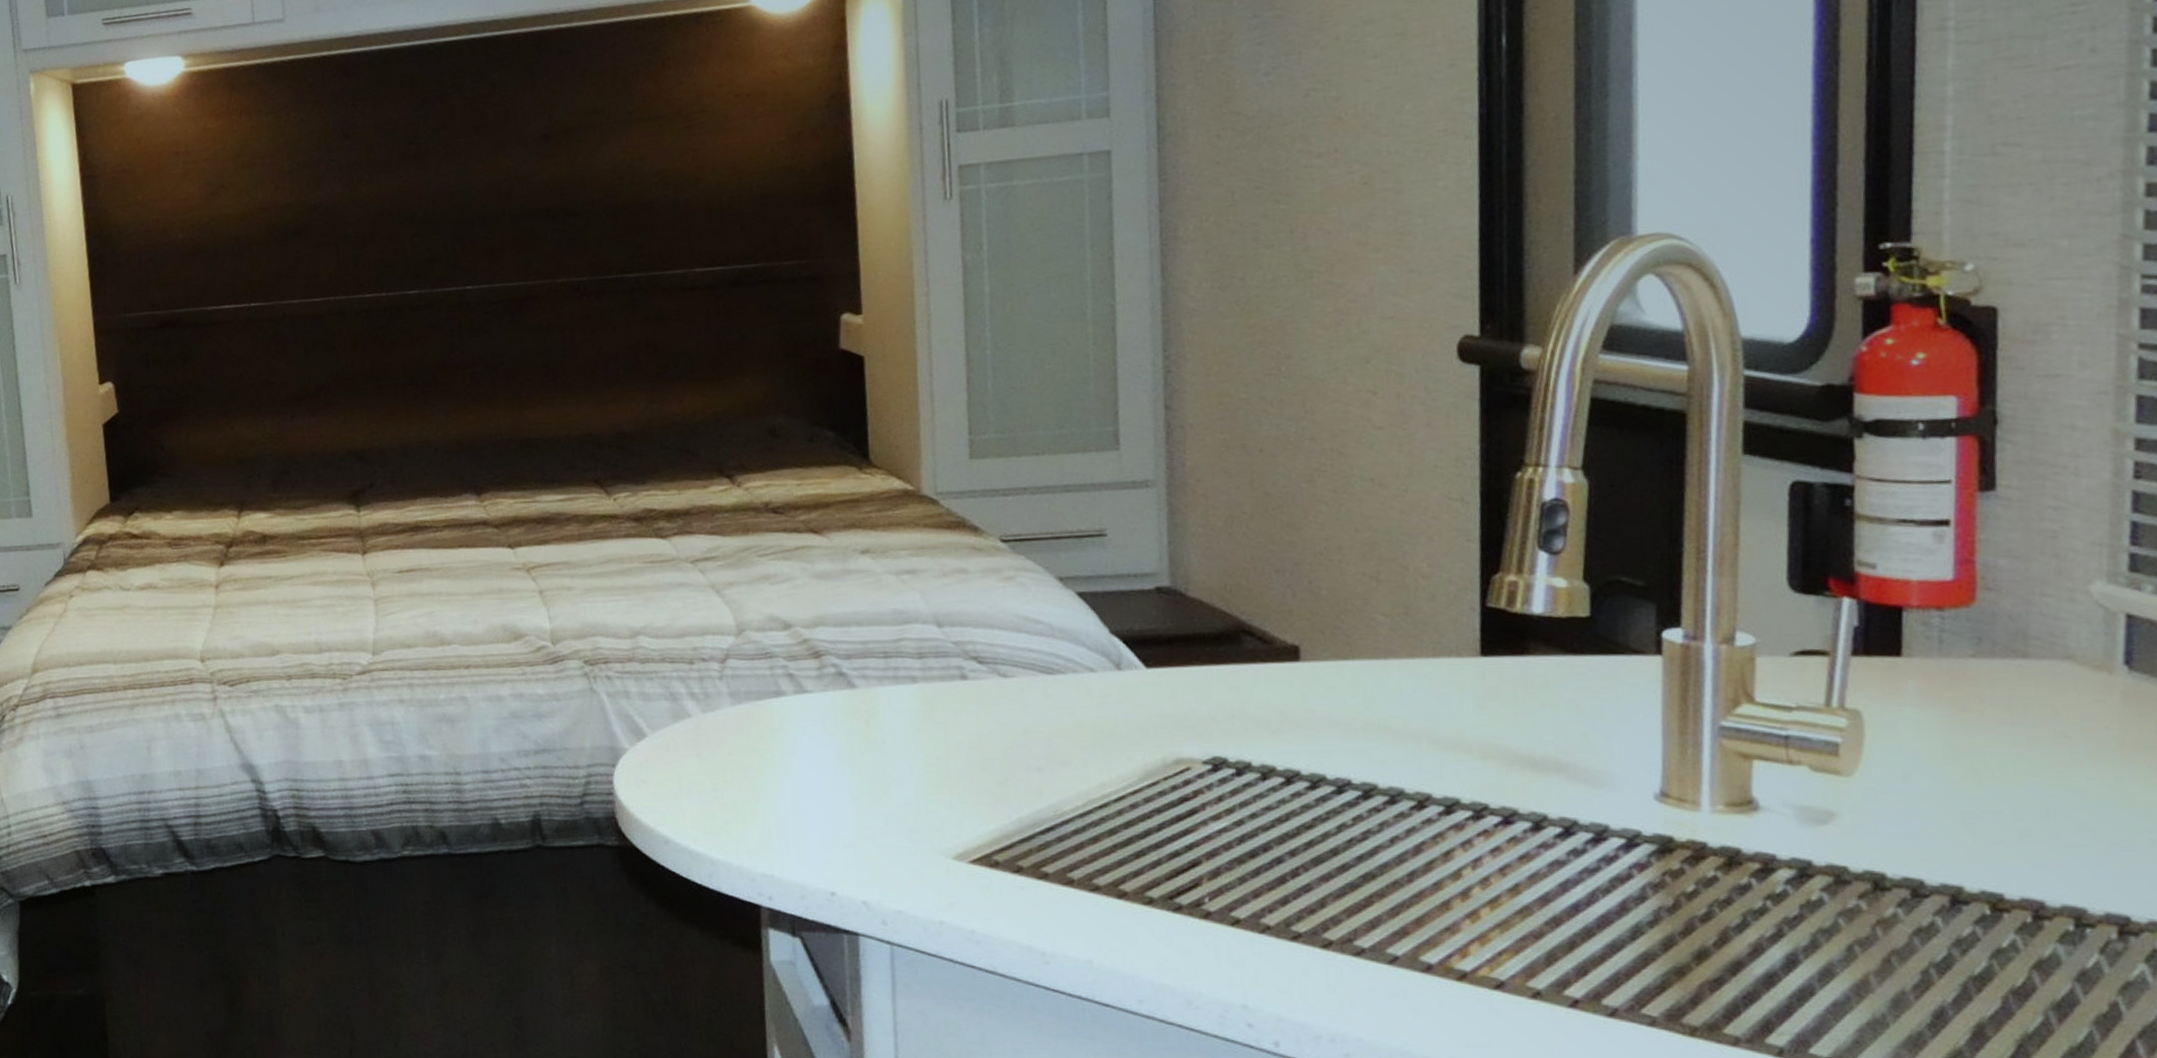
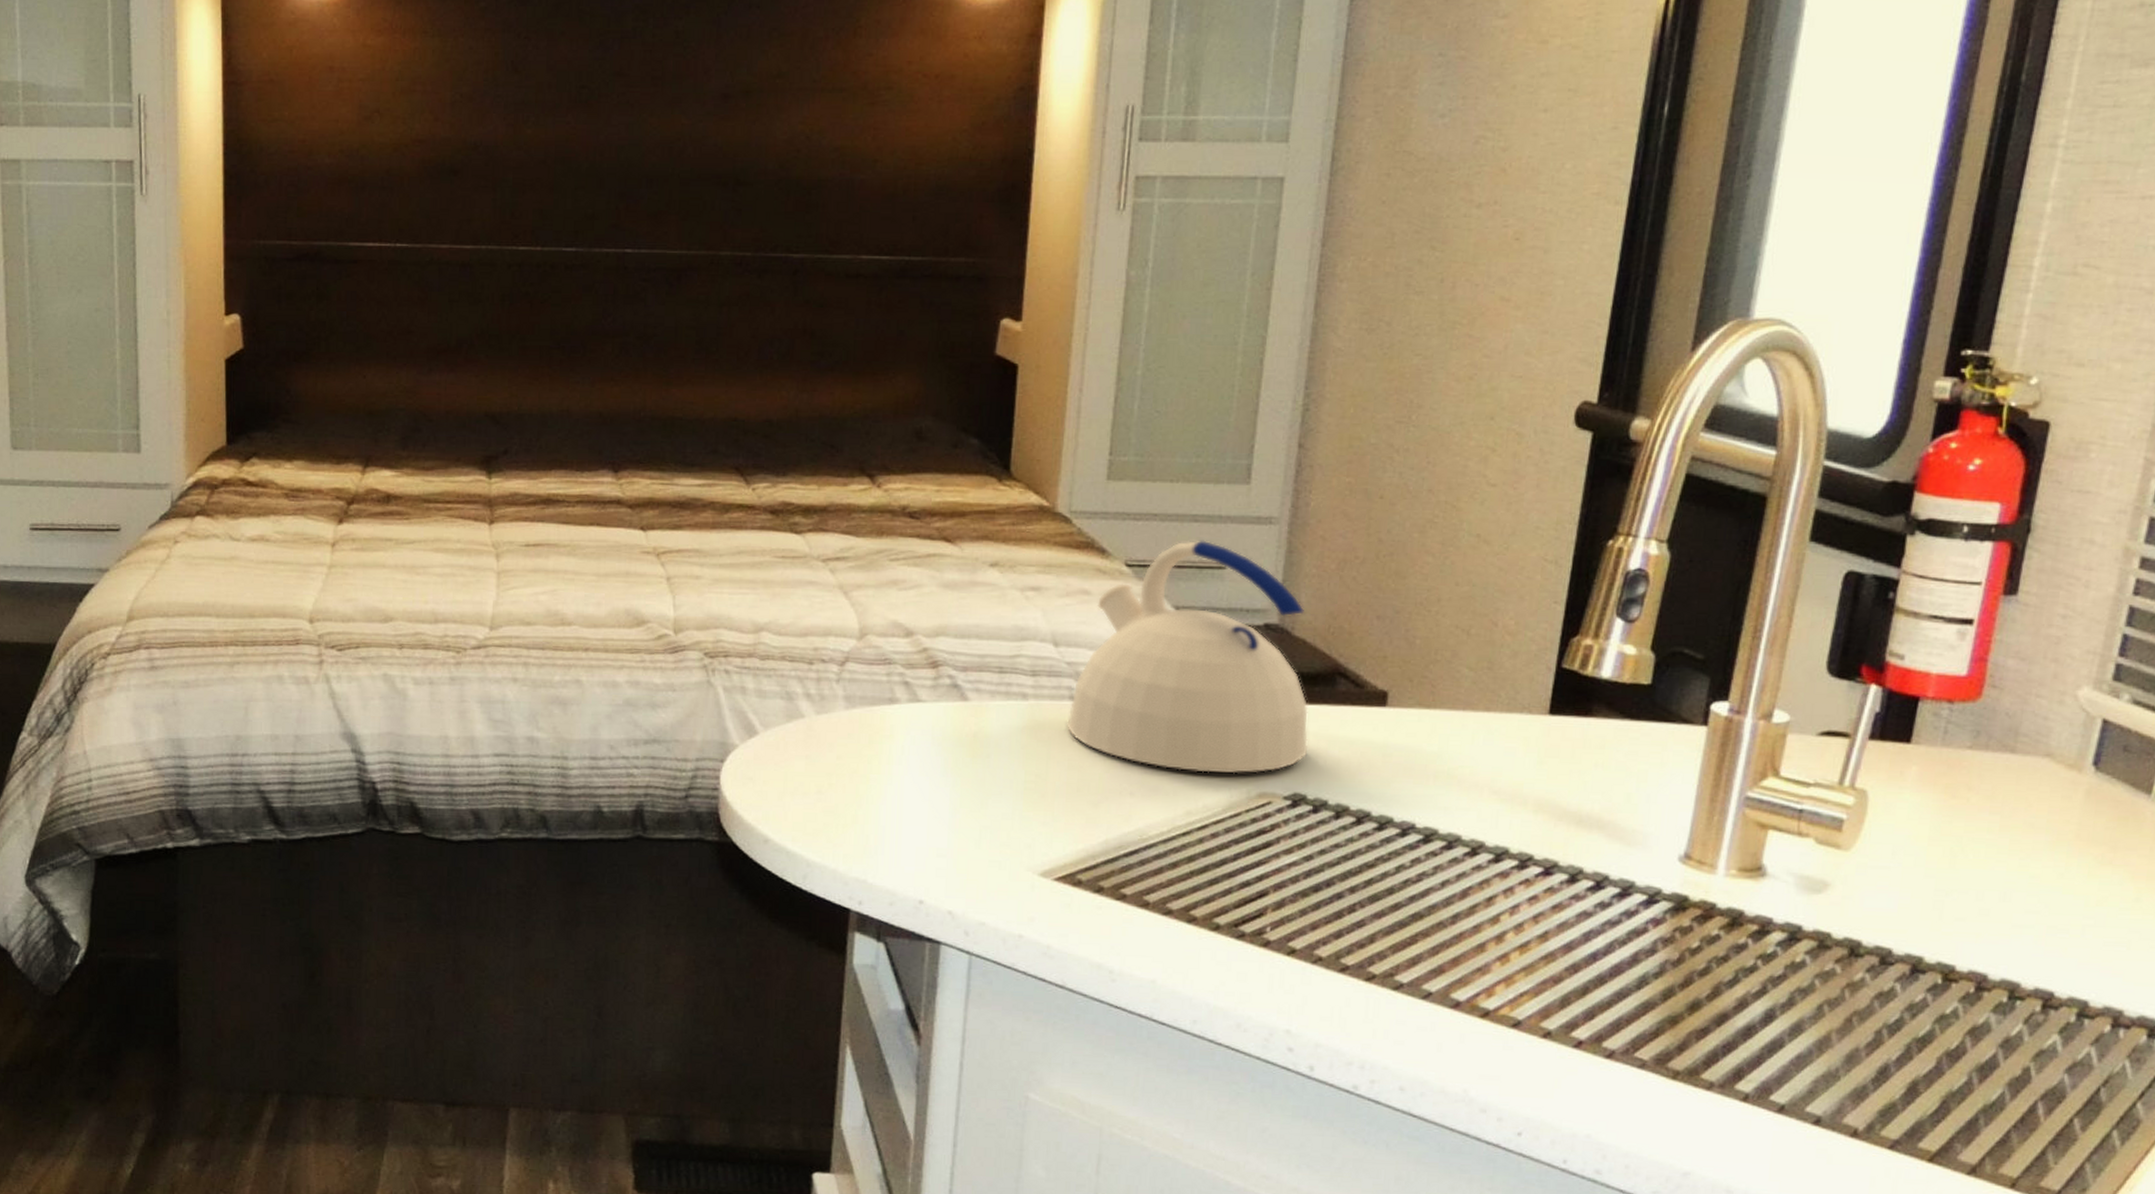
kettle: none [960,509,1222,743] -> present [1066,540,1309,774]

